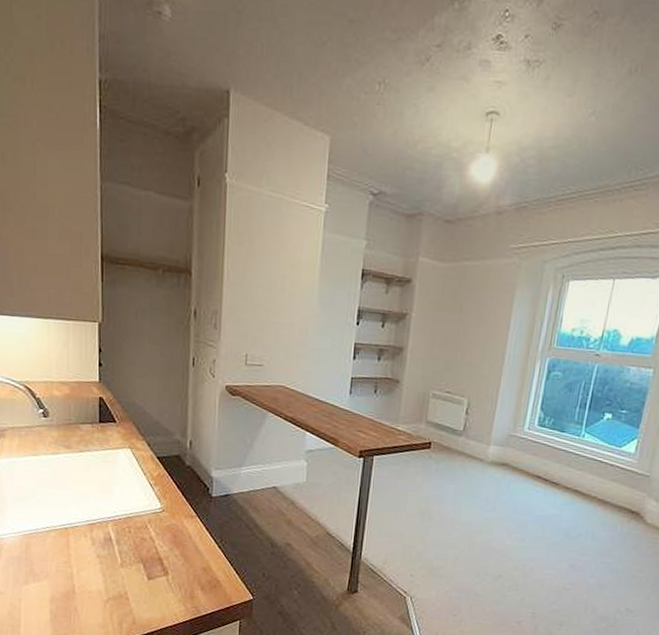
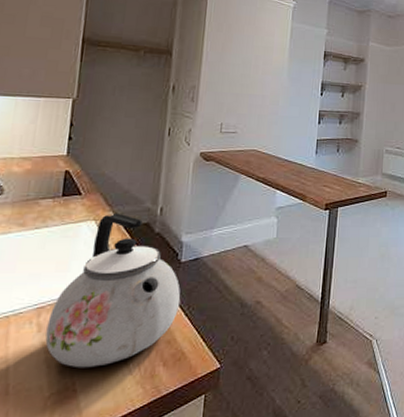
kettle: none [99,442,214,582] -> present [45,213,181,368]

